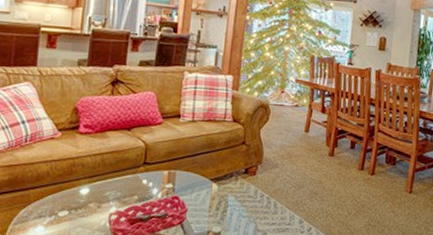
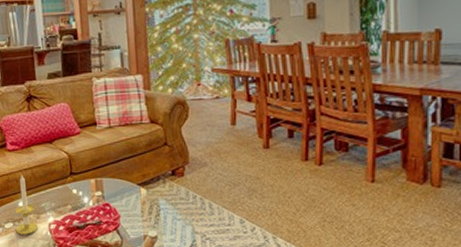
candle: none [70,160,98,225] -> present [15,175,39,235]

